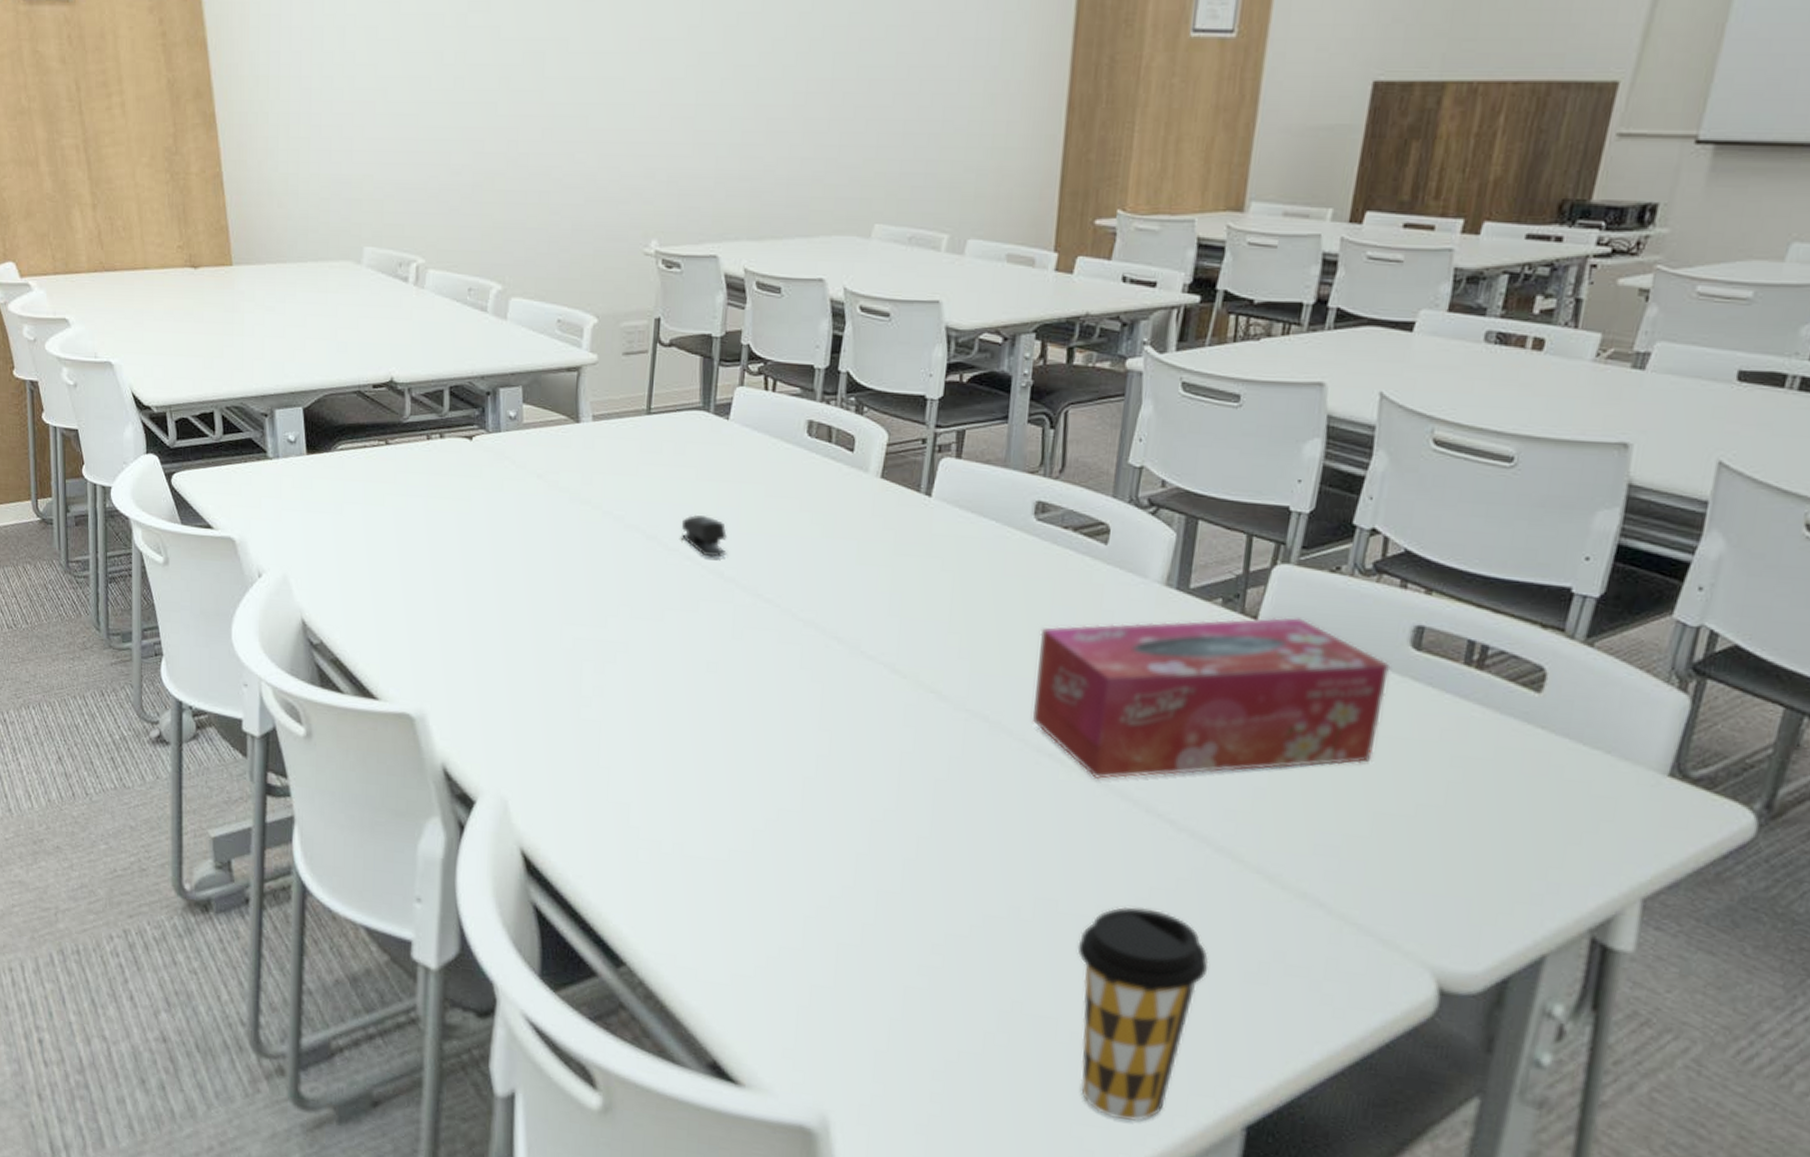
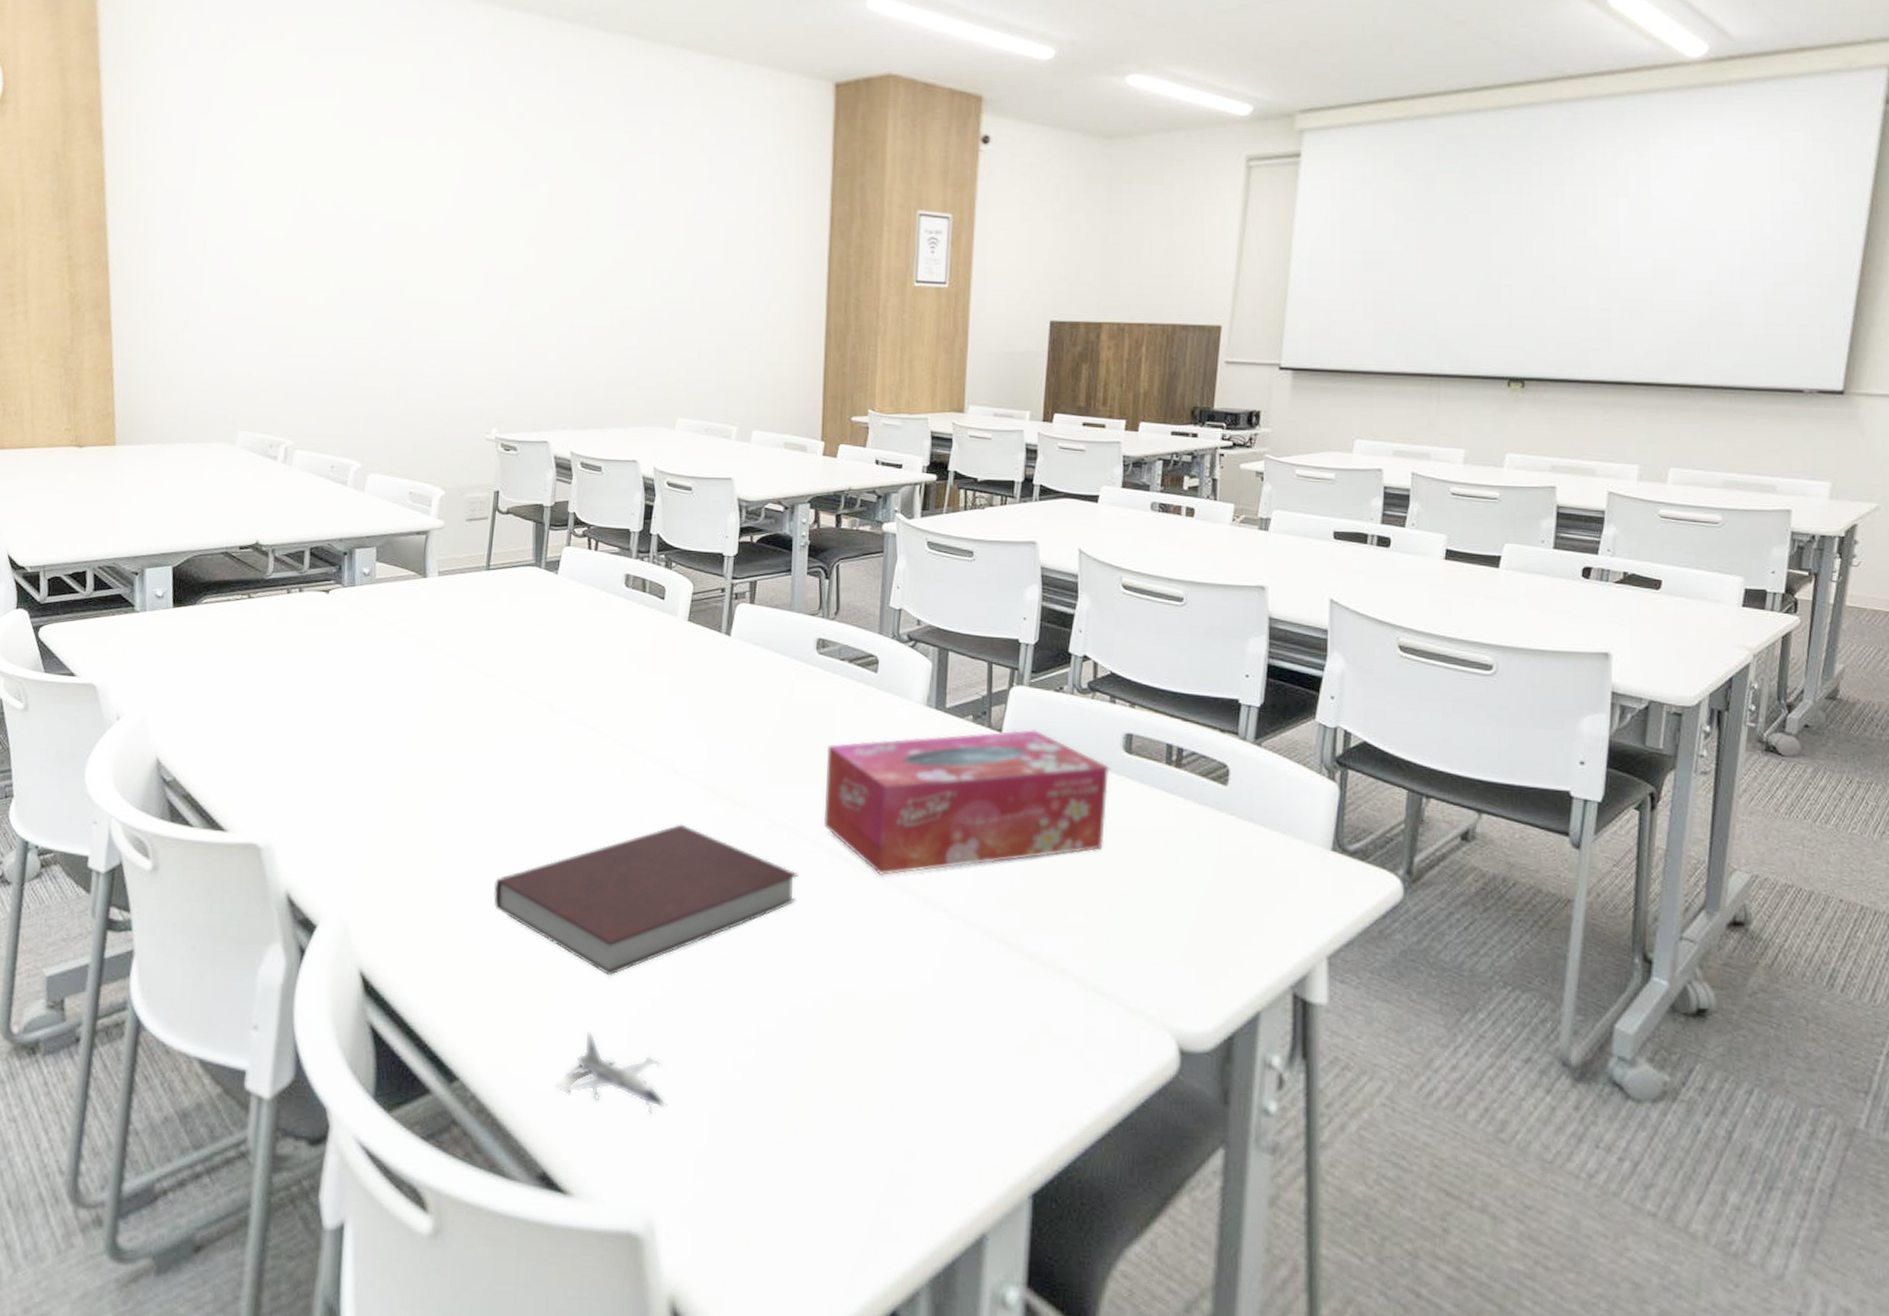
notebook: none [659,711,1001,871] -> present [493,824,800,977]
stapler: present [680,515,727,558] -> none [515,655,556,692]
aircraft model: none [728,925,846,1013] -> present [557,1031,669,1114]
coffee cup: present [1077,906,1209,1122] -> none [874,991,987,1198]

